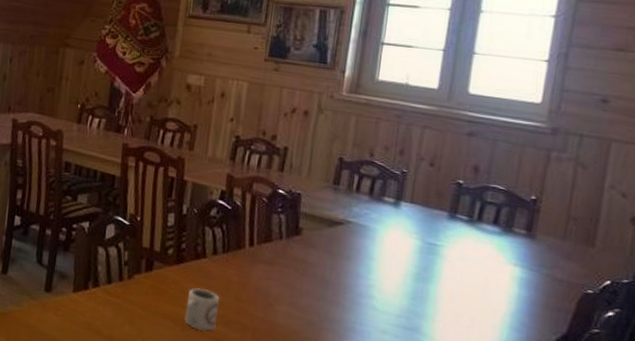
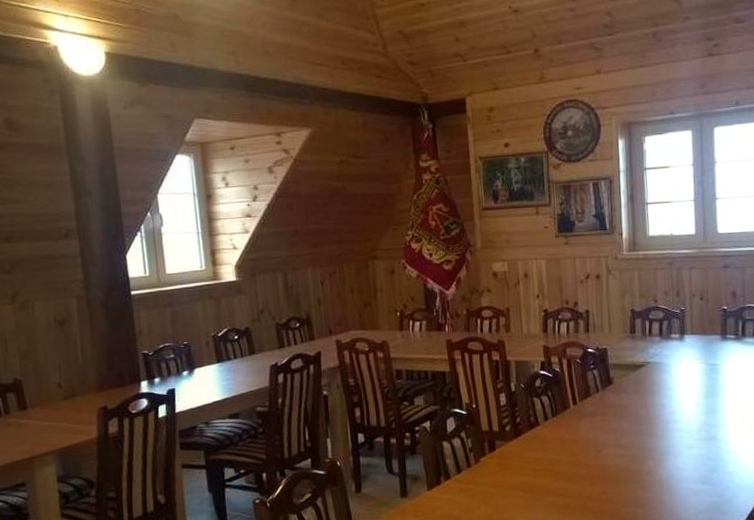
cup: present [184,287,219,331] -> none [530,453,559,492]

